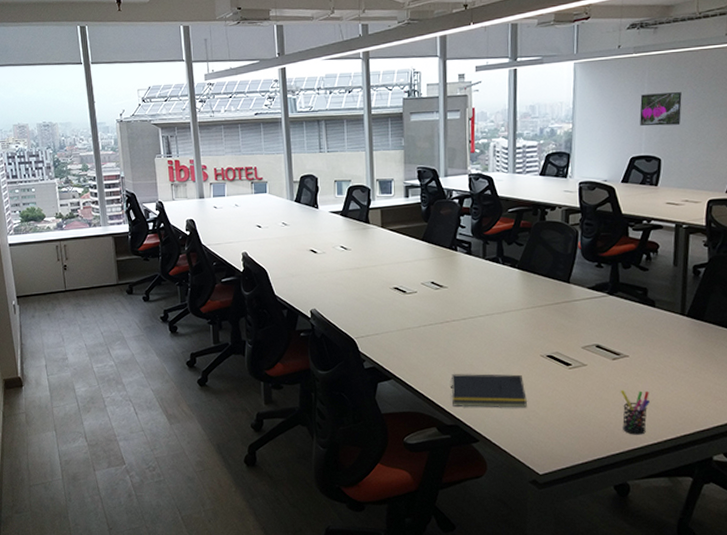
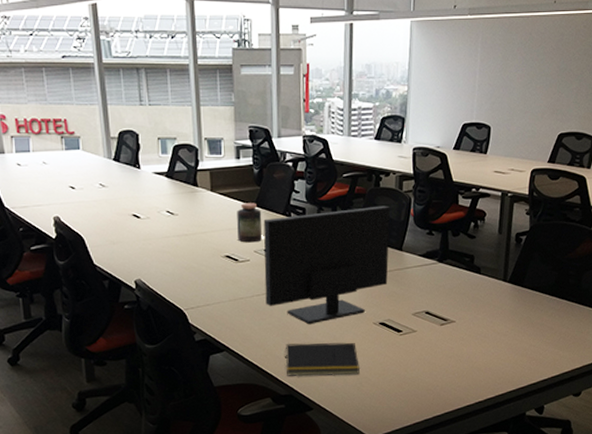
jar: none [405,238,430,276] -> present [237,203,263,243]
monitor: none [430,239,556,356] -> present [263,205,390,325]
pen holder: present [621,390,650,435] -> none [447,354,473,396]
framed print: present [640,92,682,126] -> none [472,59,512,93]

